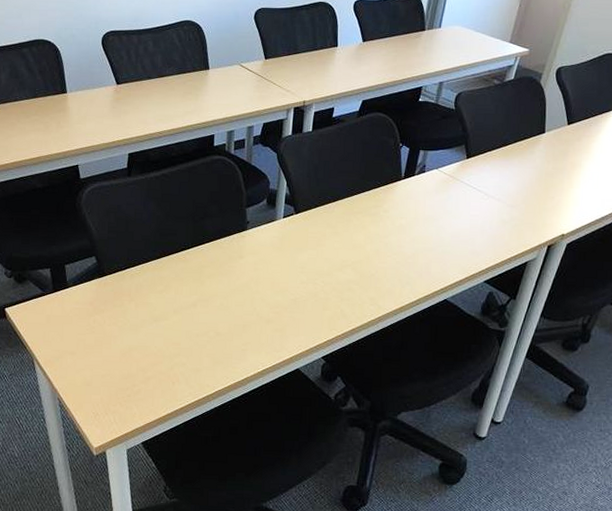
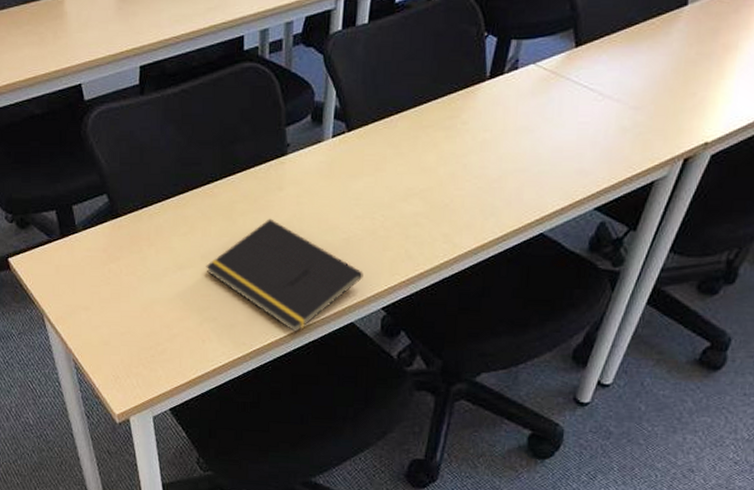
notepad: none [177,281,307,377] -> present [206,218,364,333]

